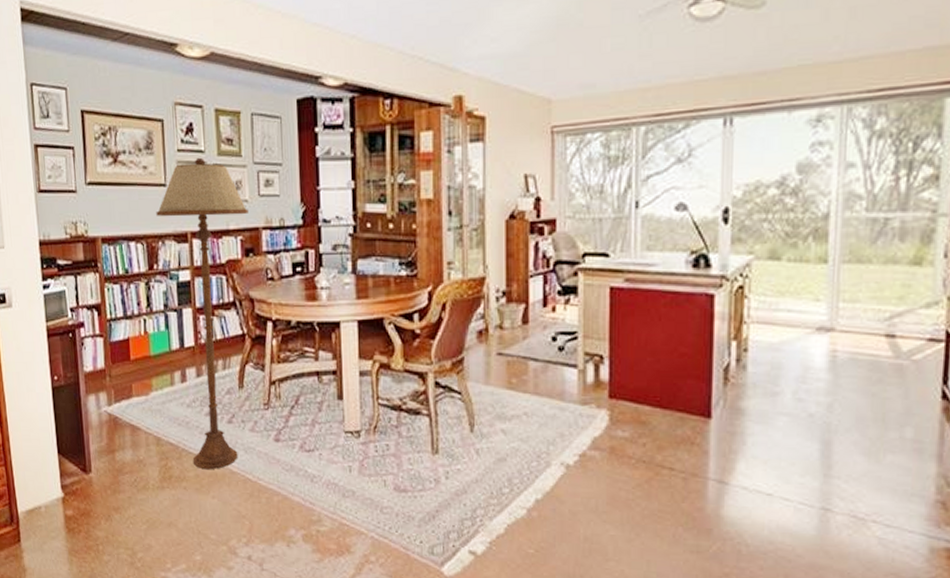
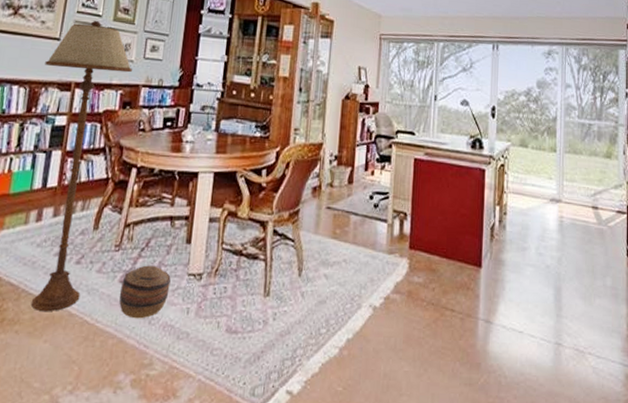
basket: none [276,423,328,477] -> present [119,265,171,319]

